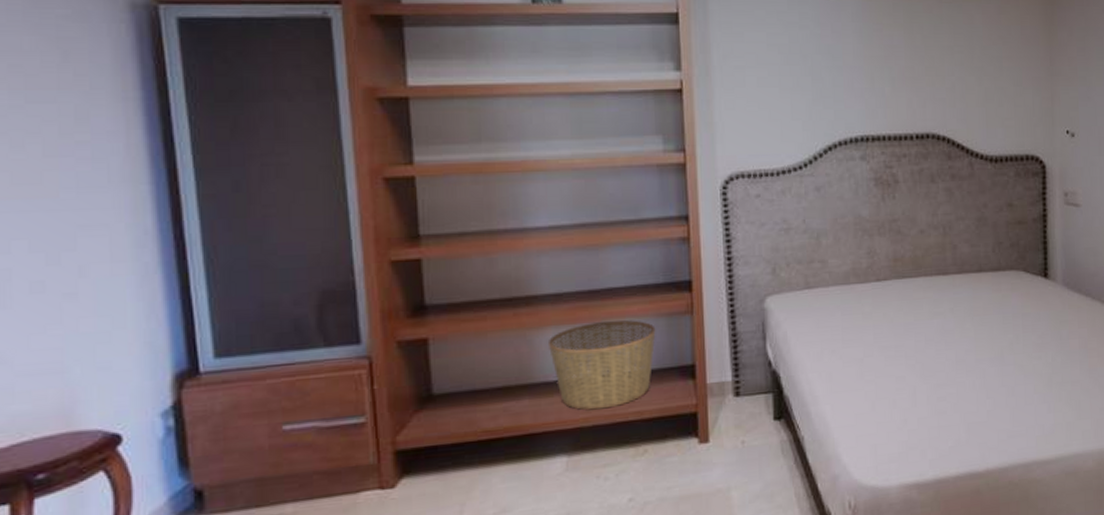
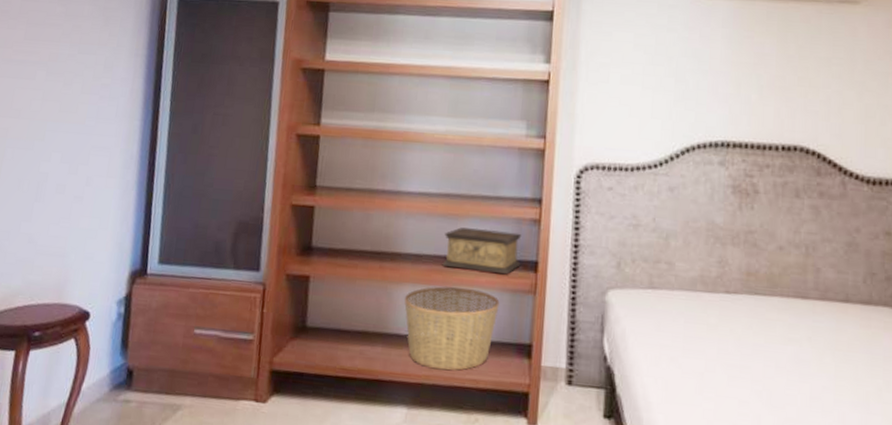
decorative box: none [586,254,674,302] -> present [442,227,522,275]

